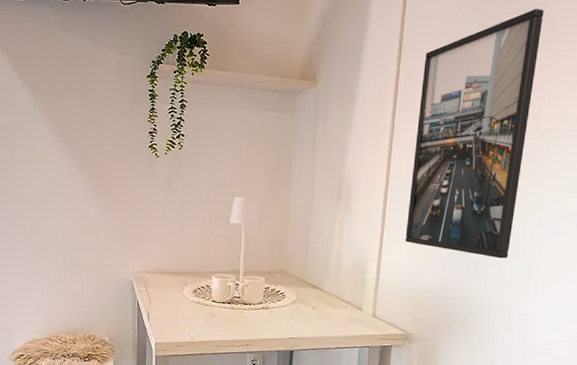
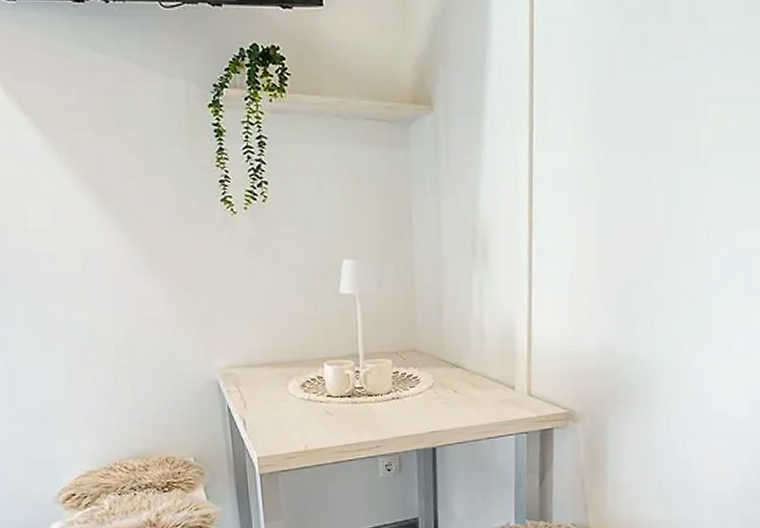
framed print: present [405,9,544,259] -> none [557,9,693,312]

